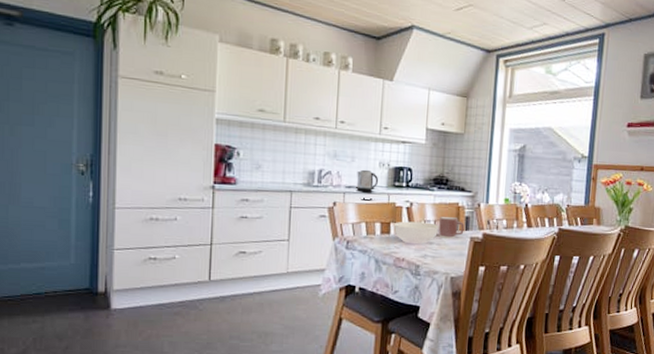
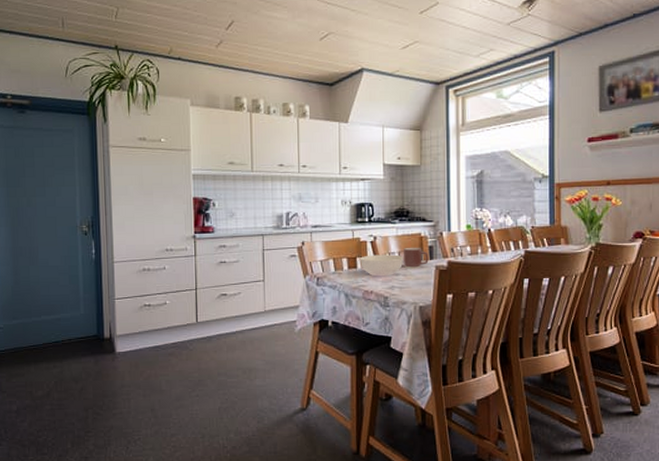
kettle: present [356,169,379,193] -> none [321,208,343,231]

